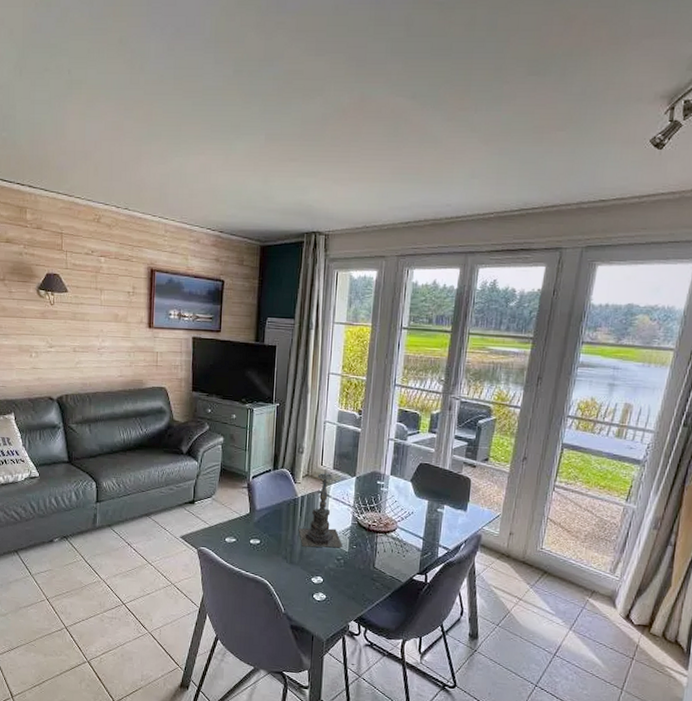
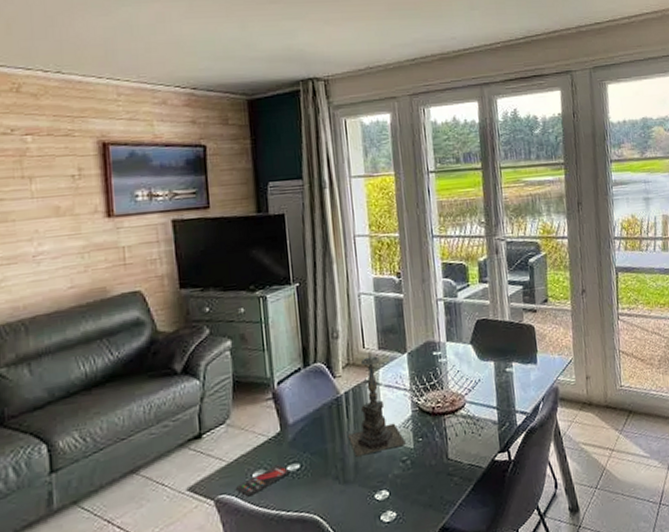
smartphone: none [213,536,253,554] -> present [236,464,291,497]

